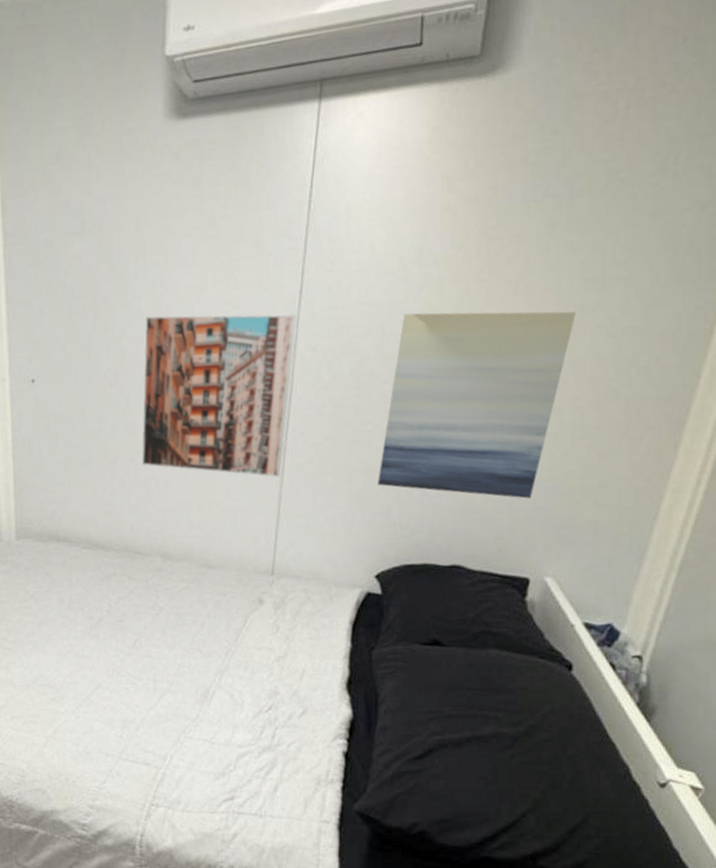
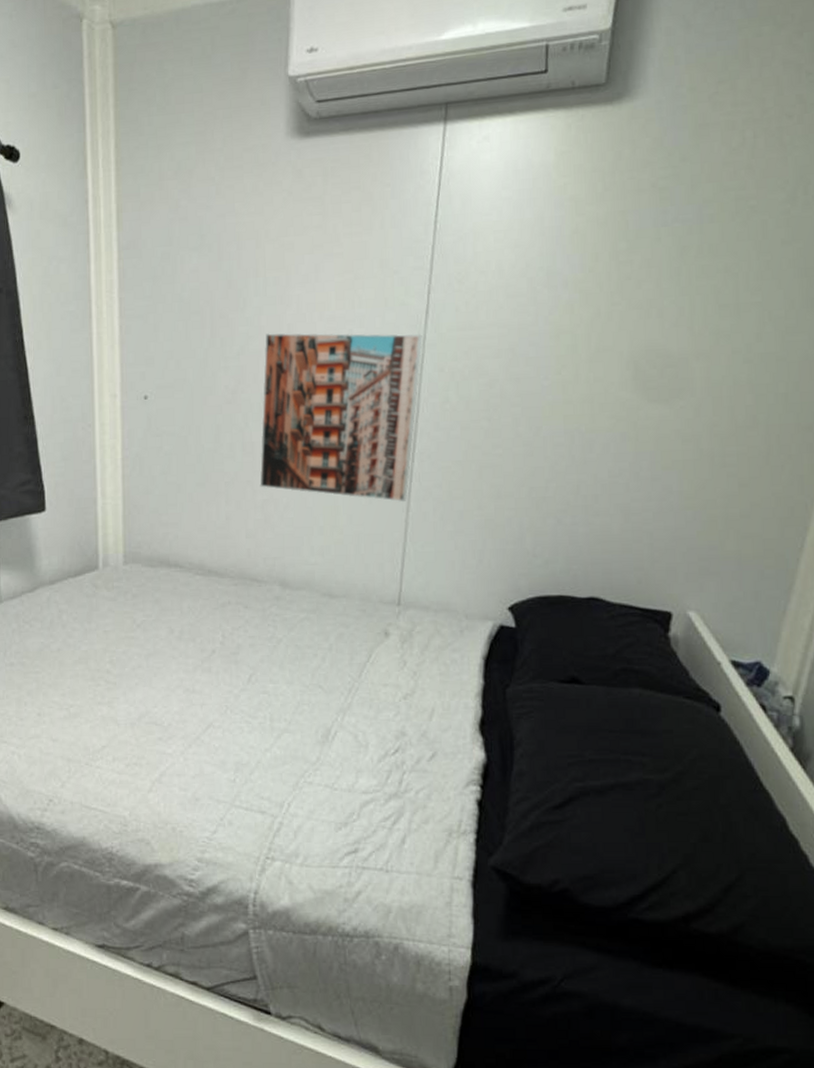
wall art: present [378,311,576,499] -> none [509,335,711,528]

